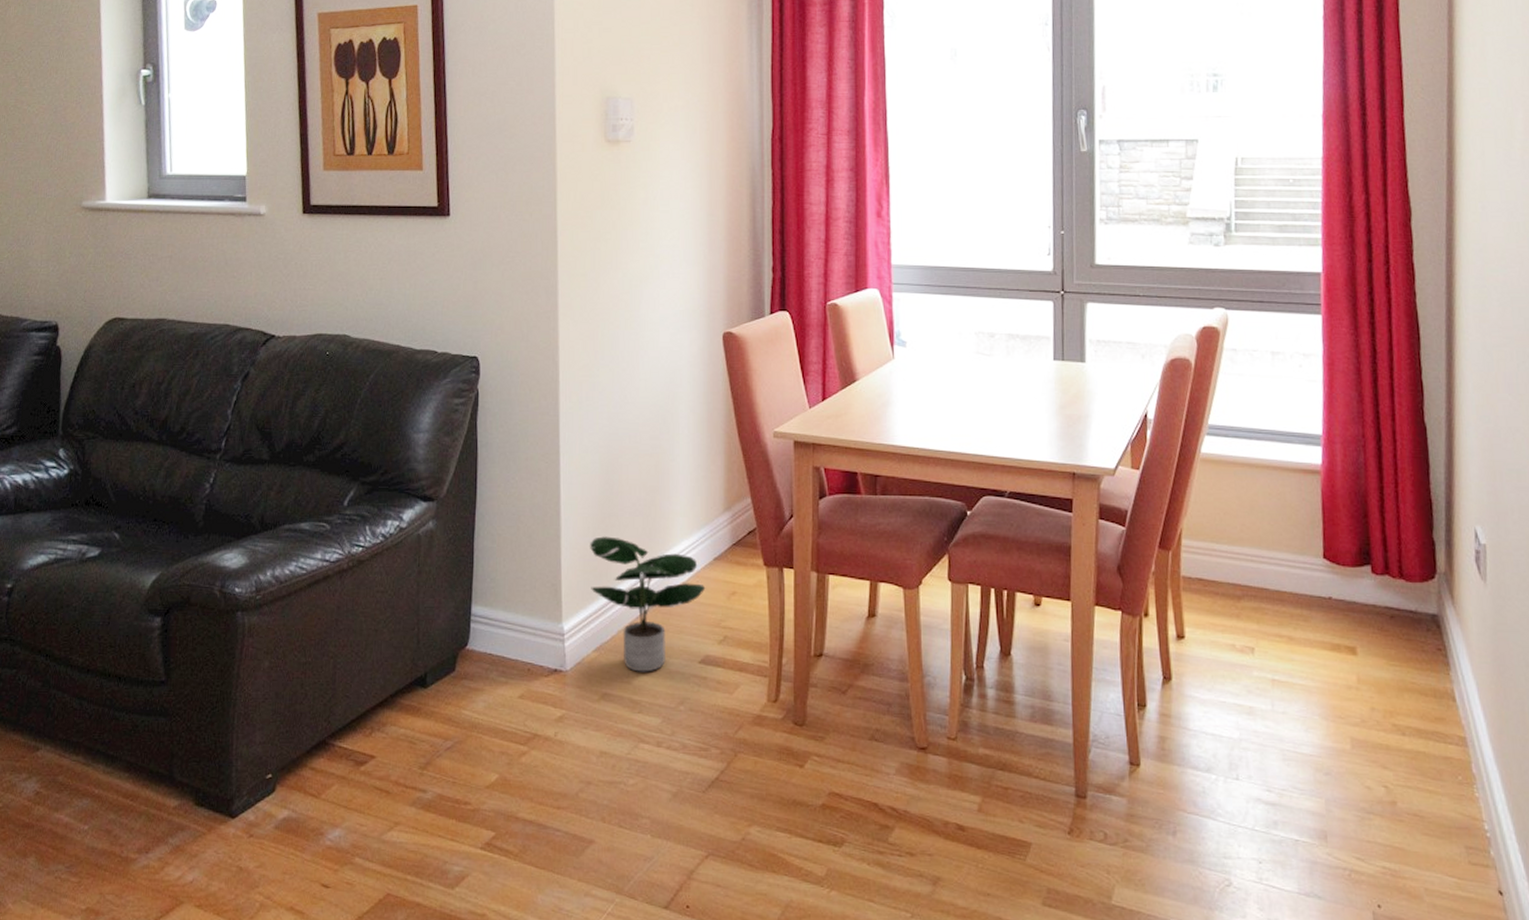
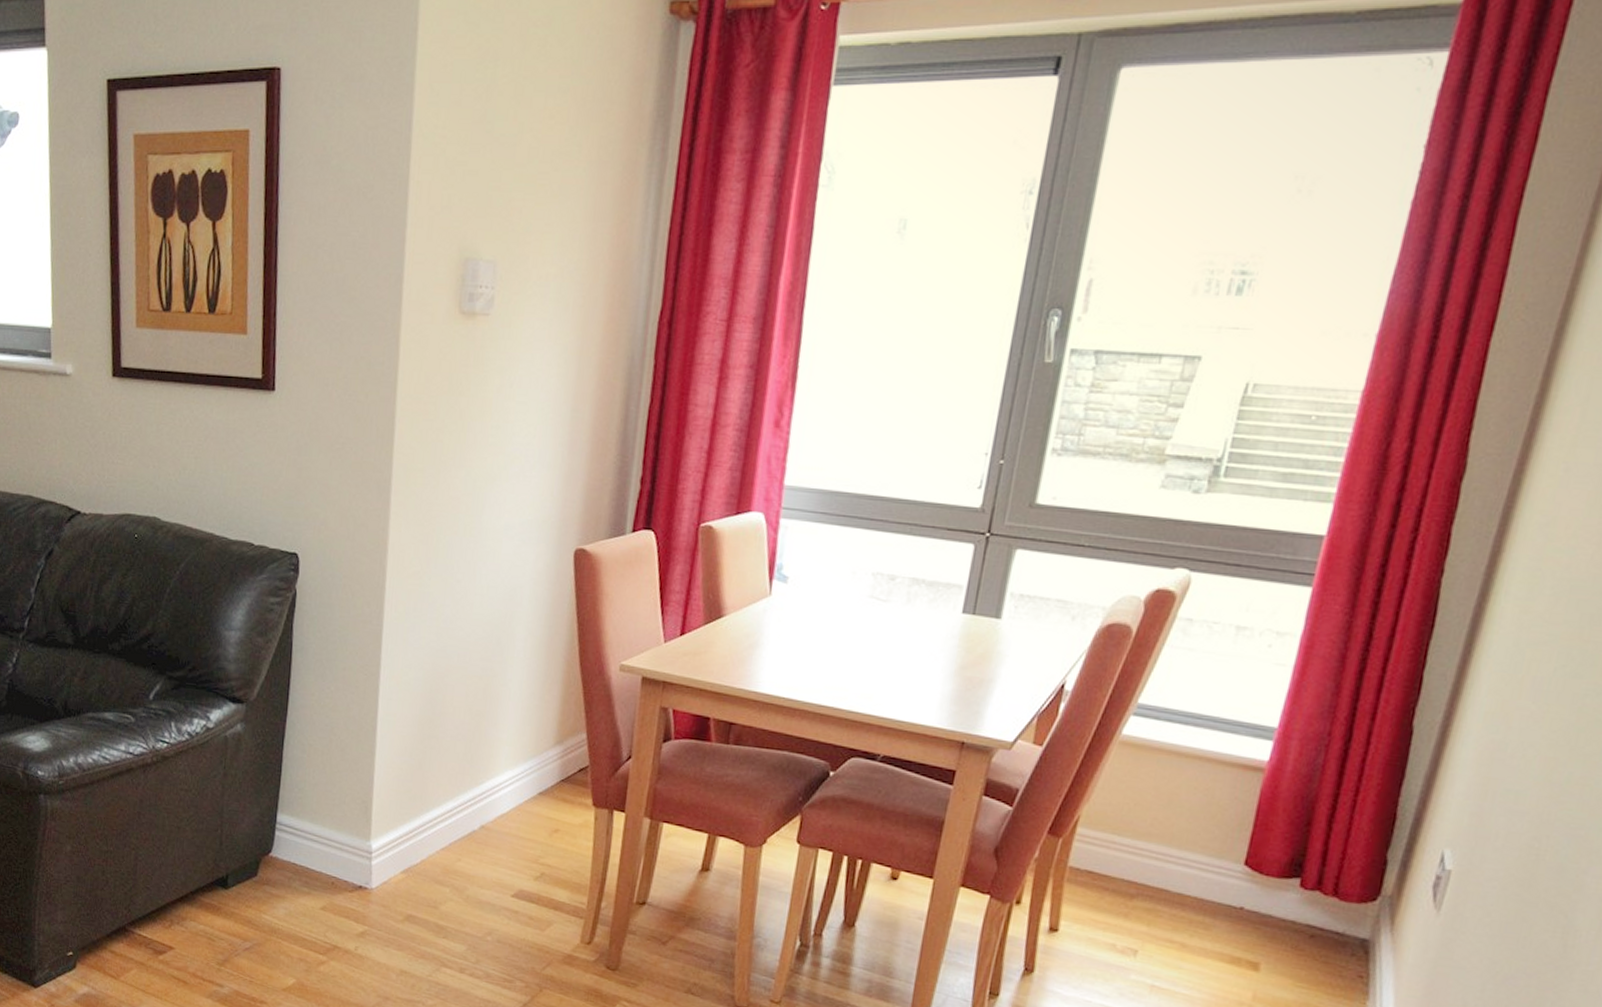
potted plant: present [590,536,706,672] -> none [403,757,527,900]

